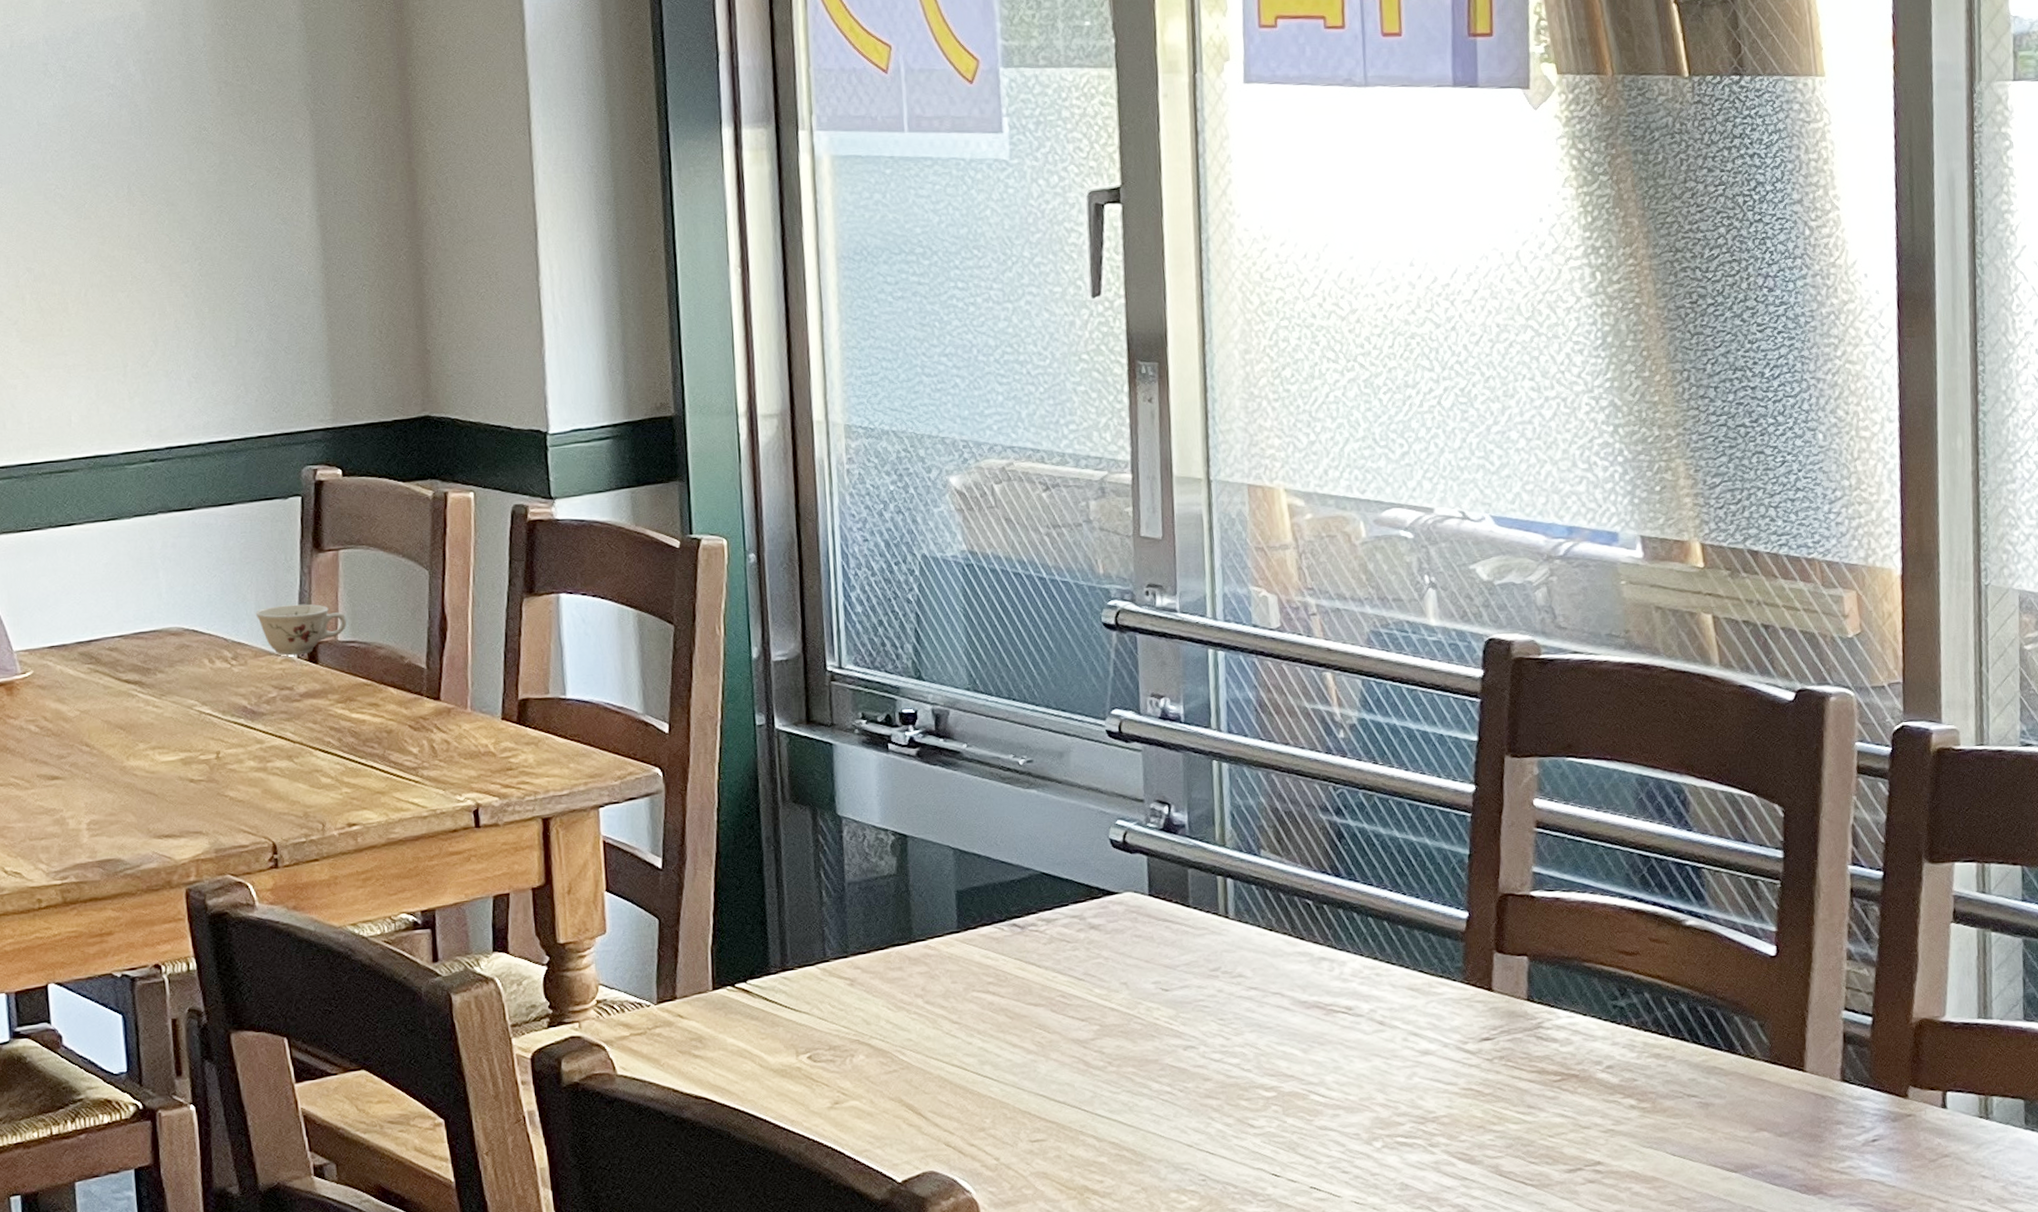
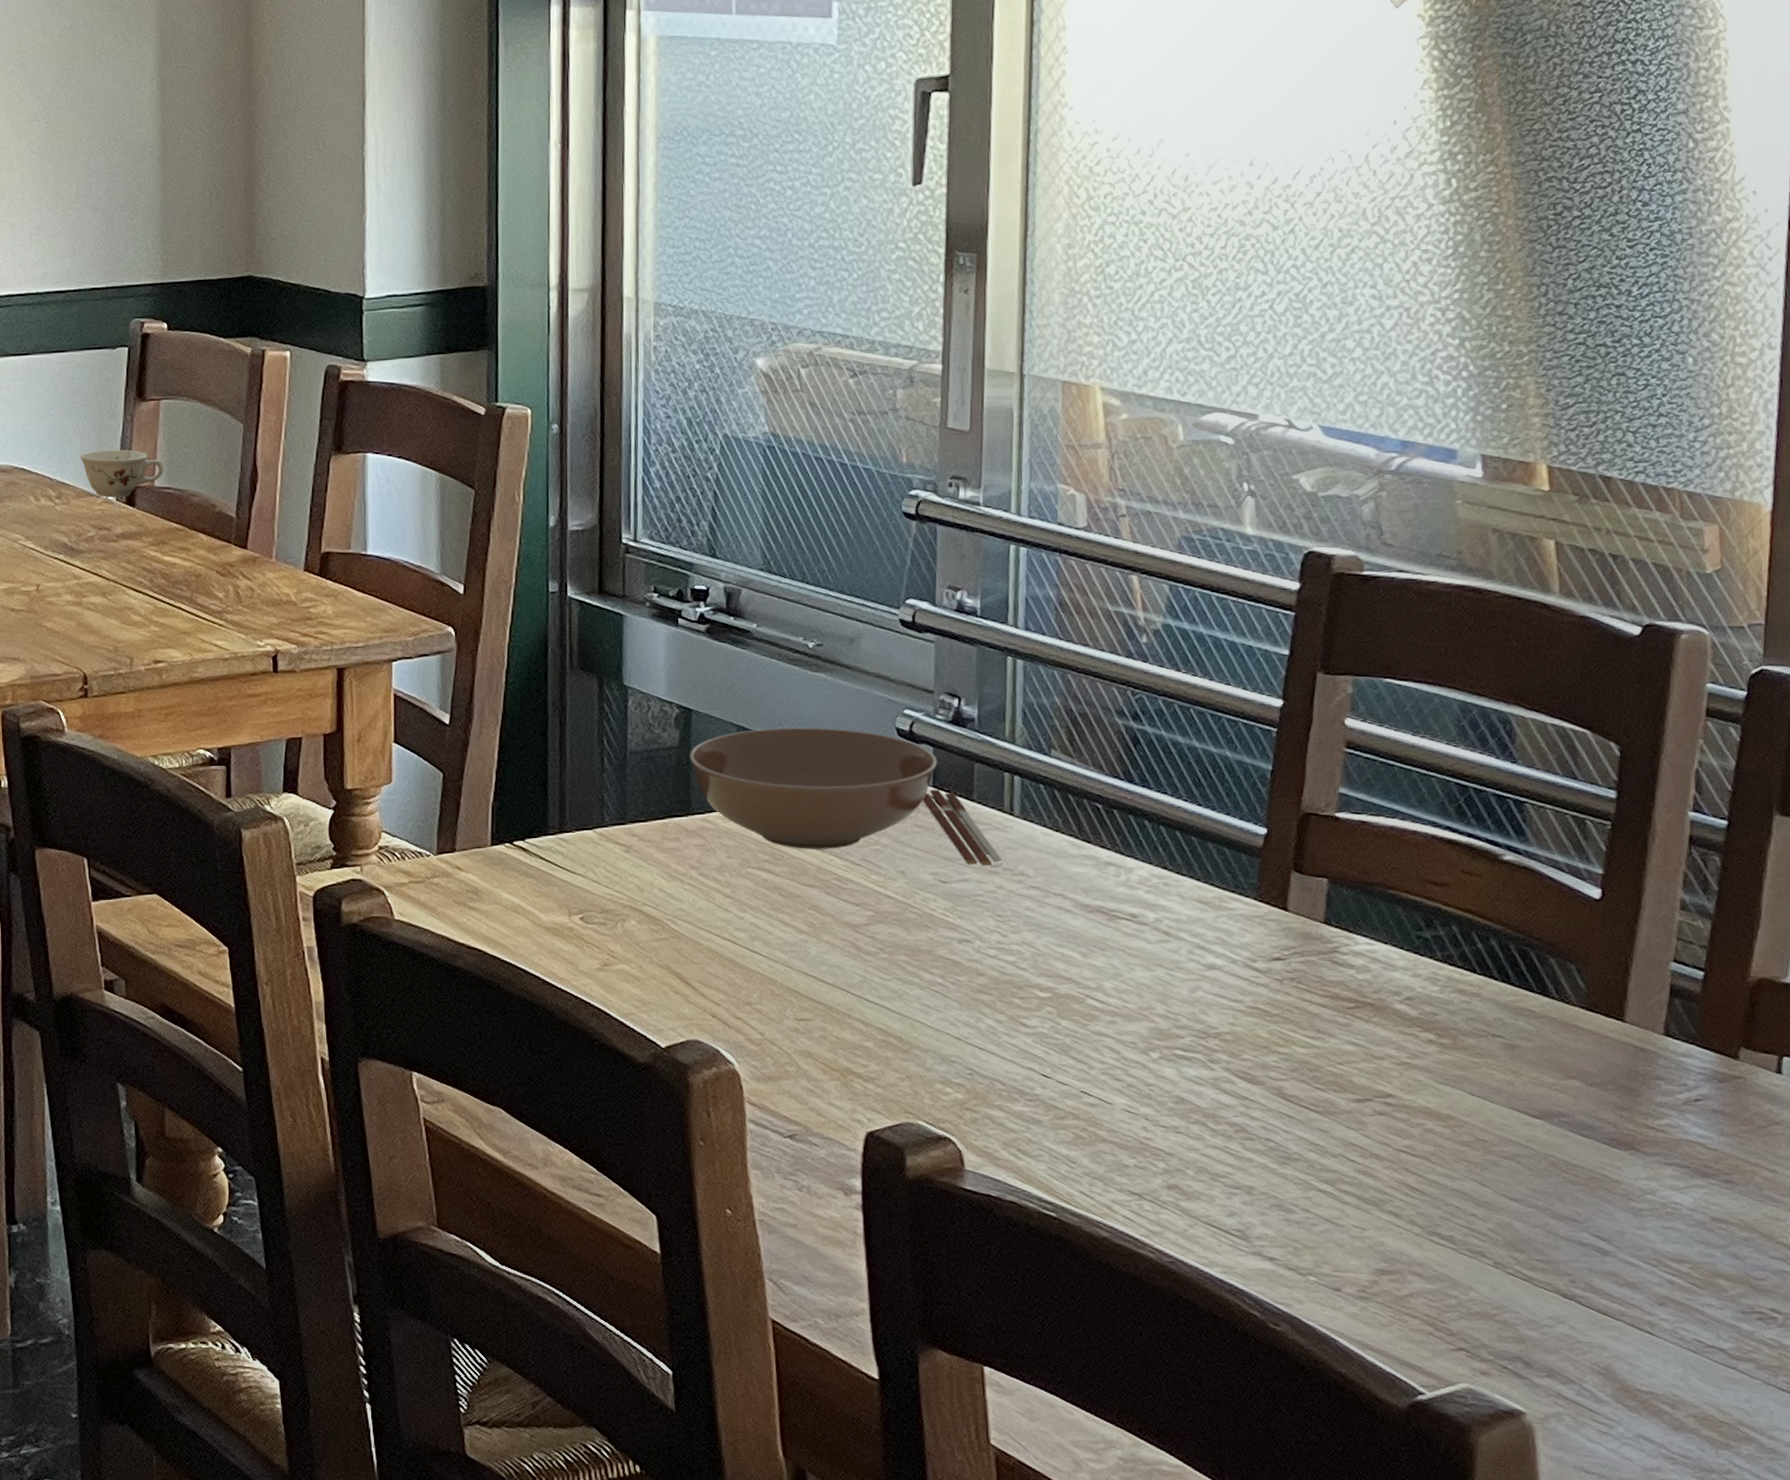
bowl: none [908,844,1153,969] -> present [690,727,938,849]
chopsticks: none [1140,897,1220,971] -> present [923,789,1001,865]

